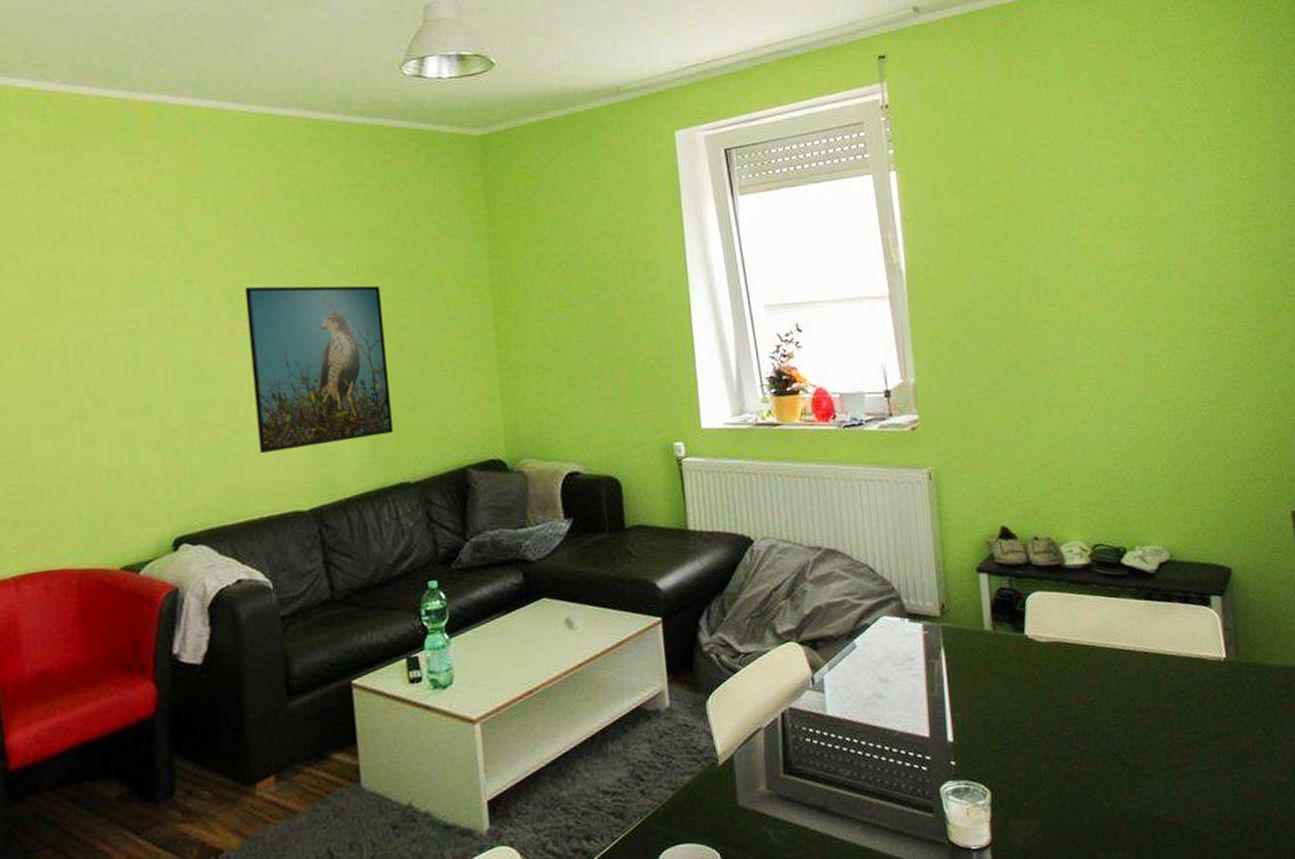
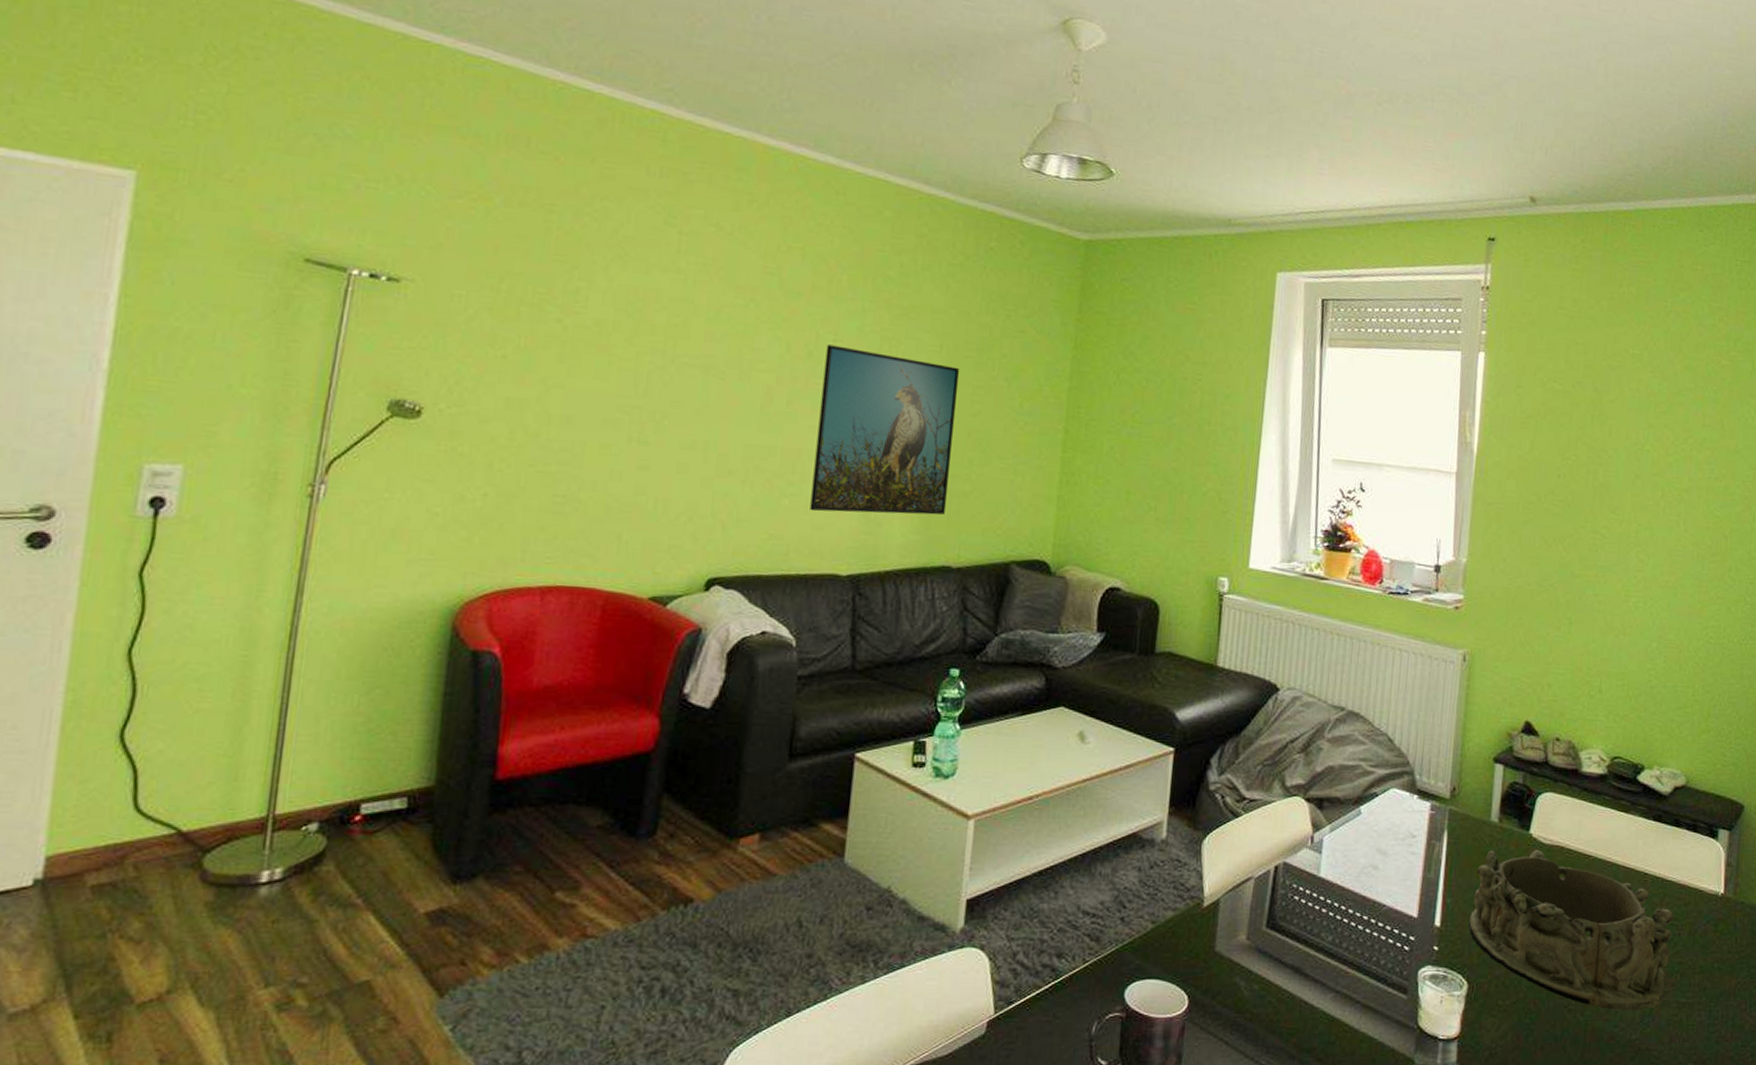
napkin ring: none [980,649,1187,791] -> present [1468,850,1674,1010]

